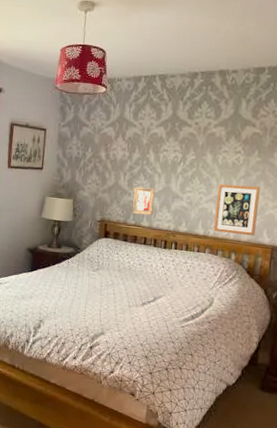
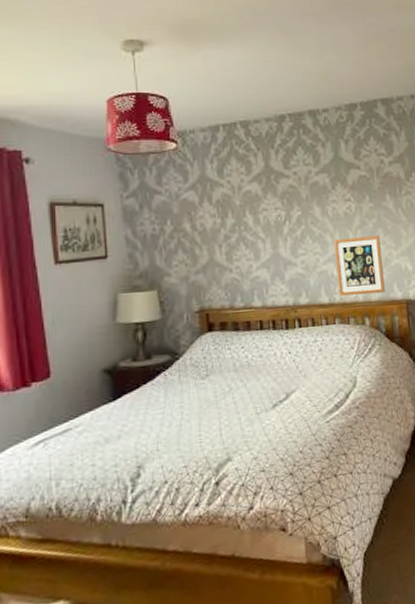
picture frame: present [132,186,156,216] -> none [235,257,264,294]

